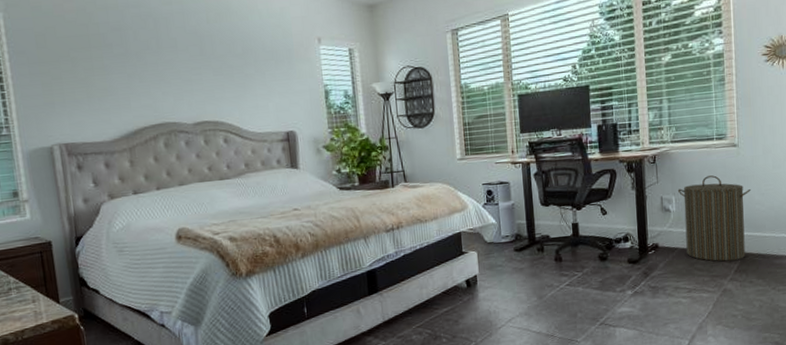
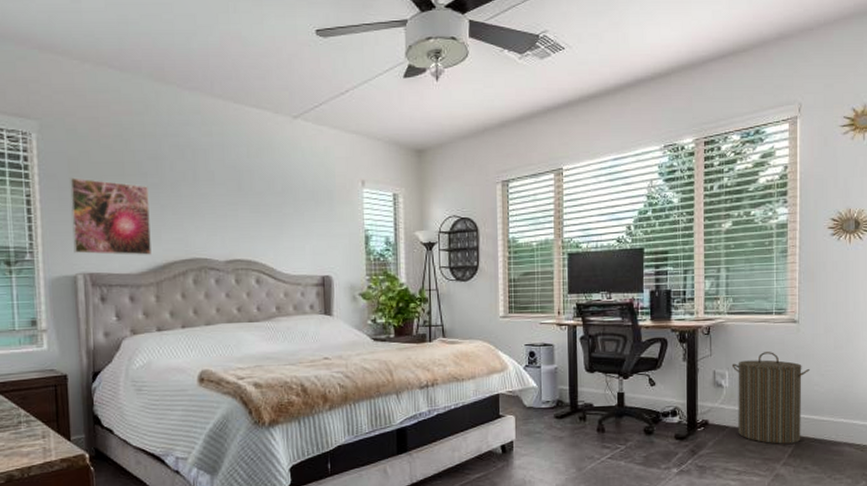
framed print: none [38,52,122,126] -> present [70,177,151,255]

